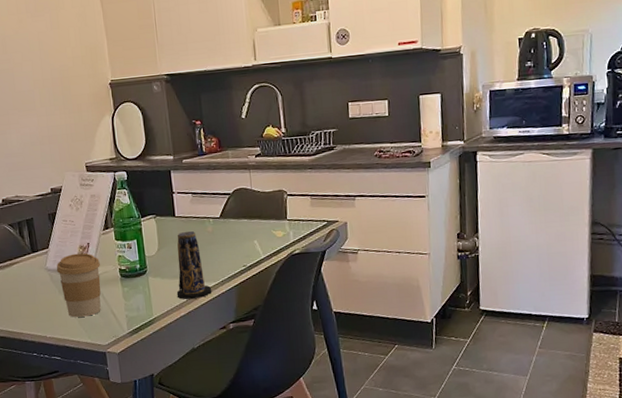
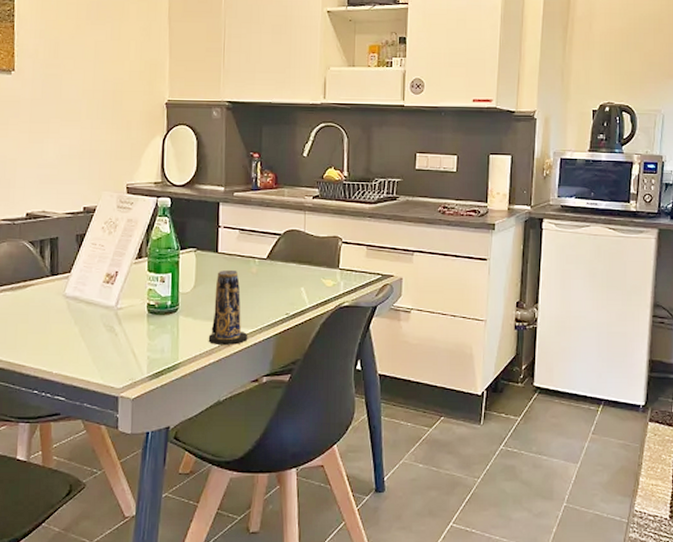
coffee cup: present [56,253,101,318] -> none [75,281,127,354]

